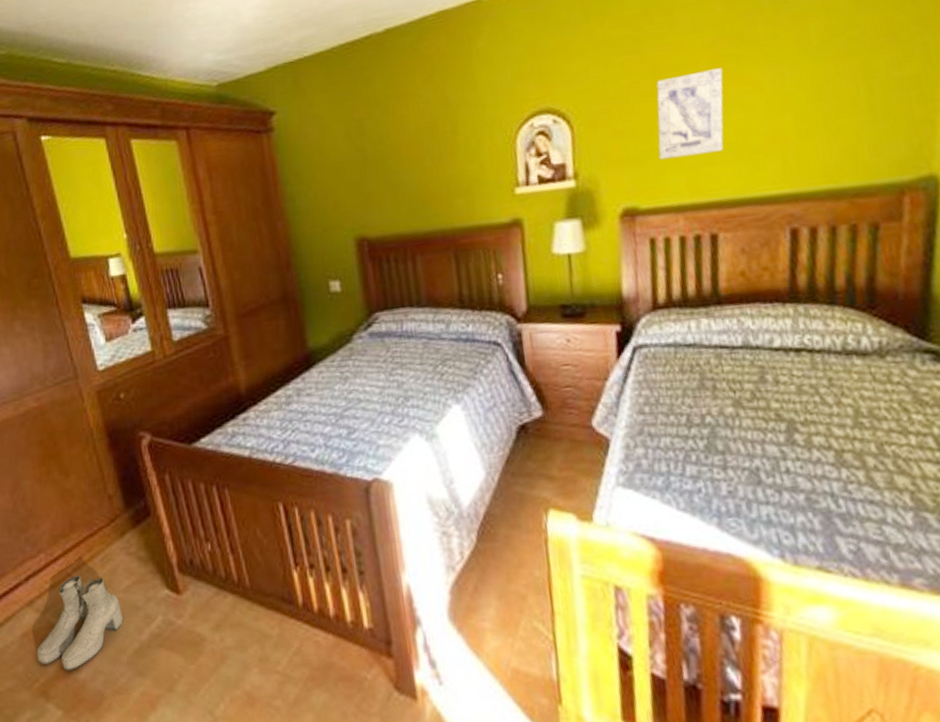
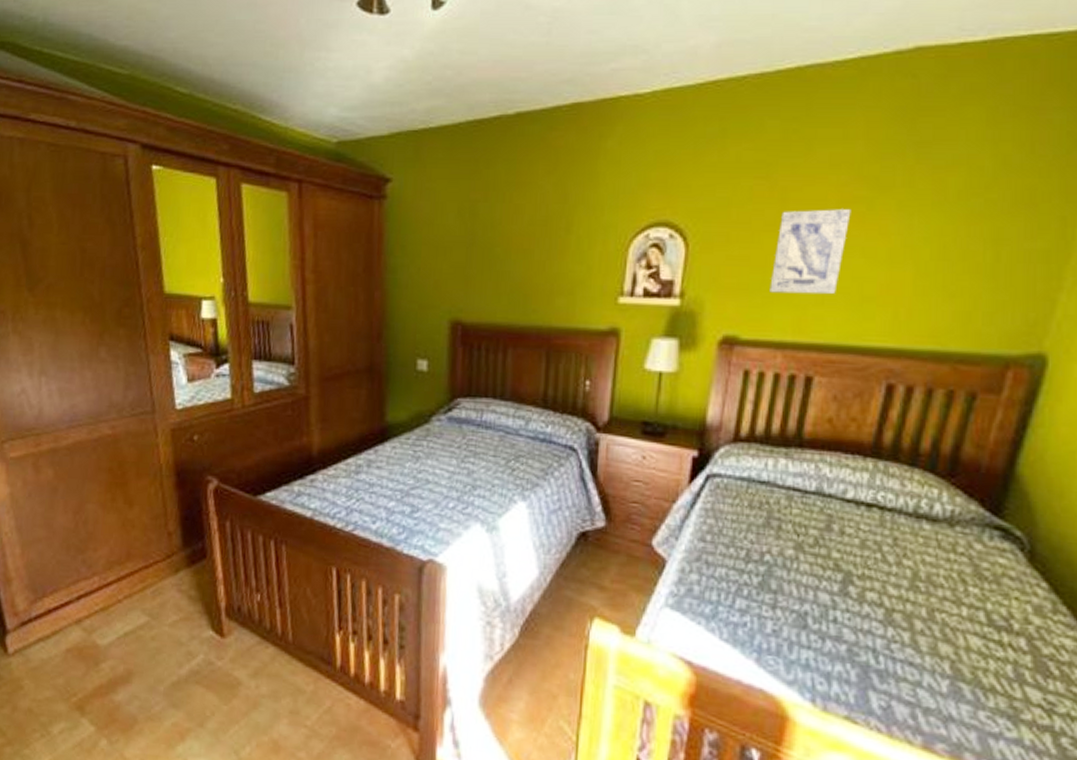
boots: present [36,575,124,671] -> none [78,603,166,691]

